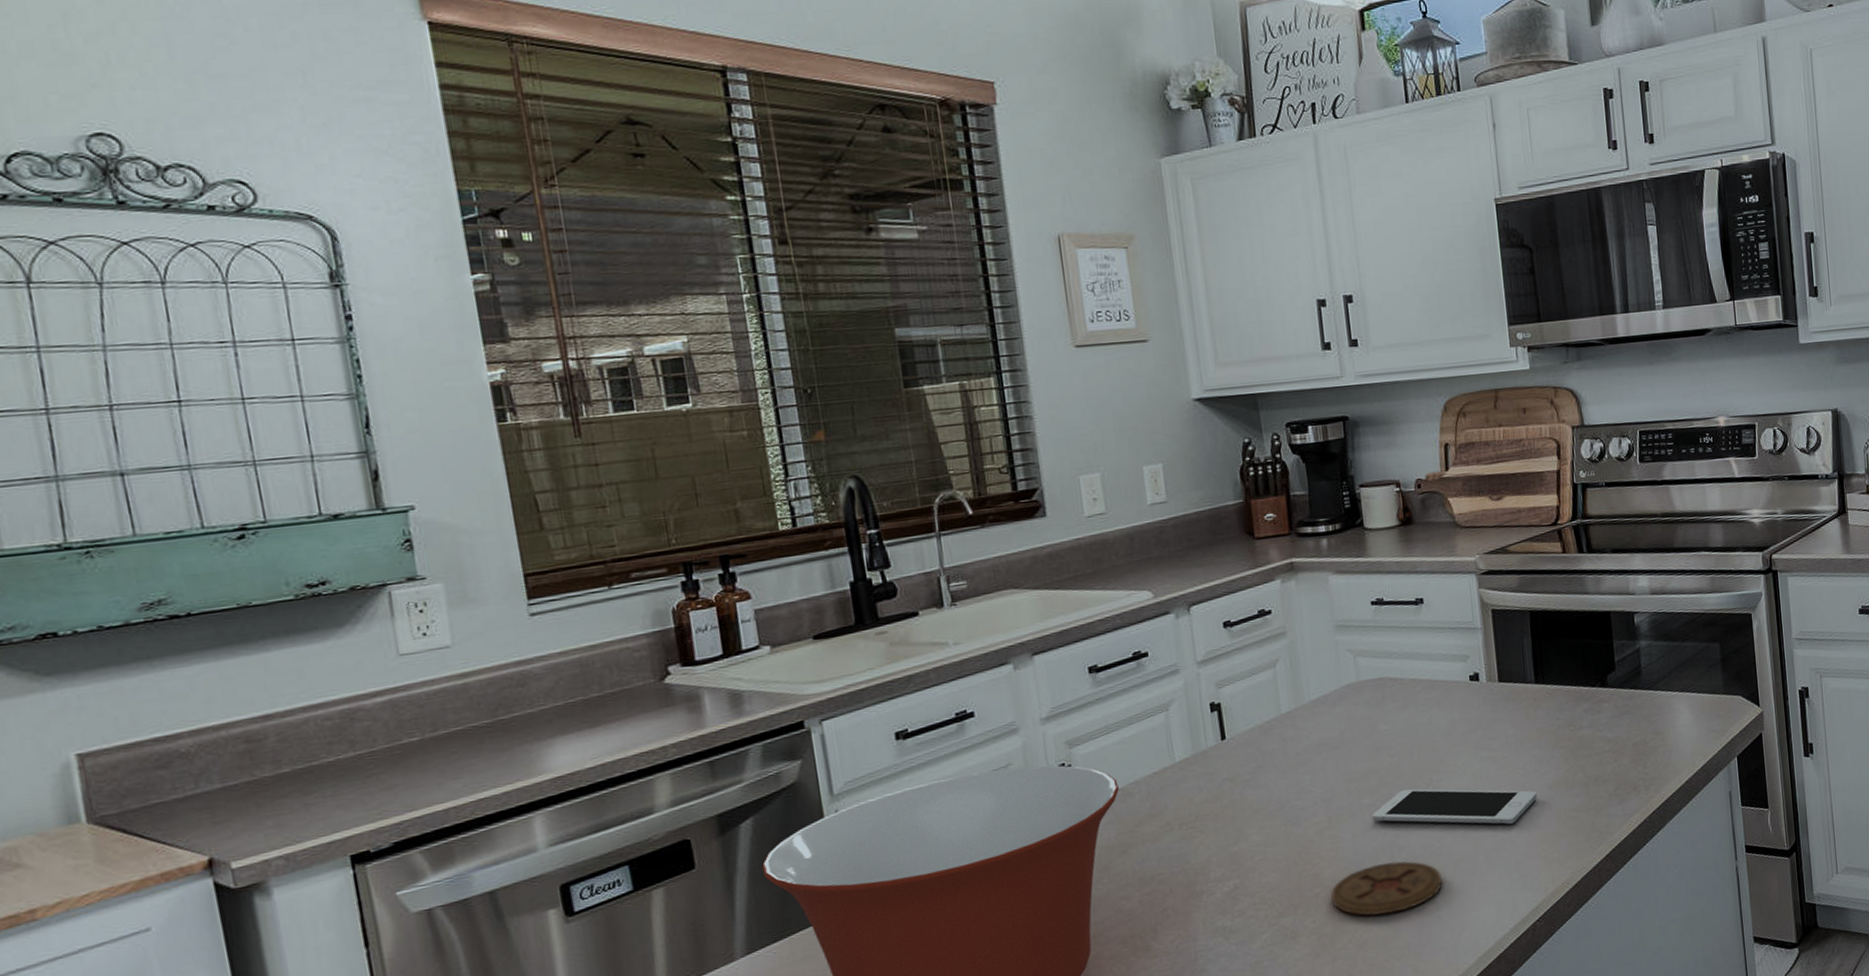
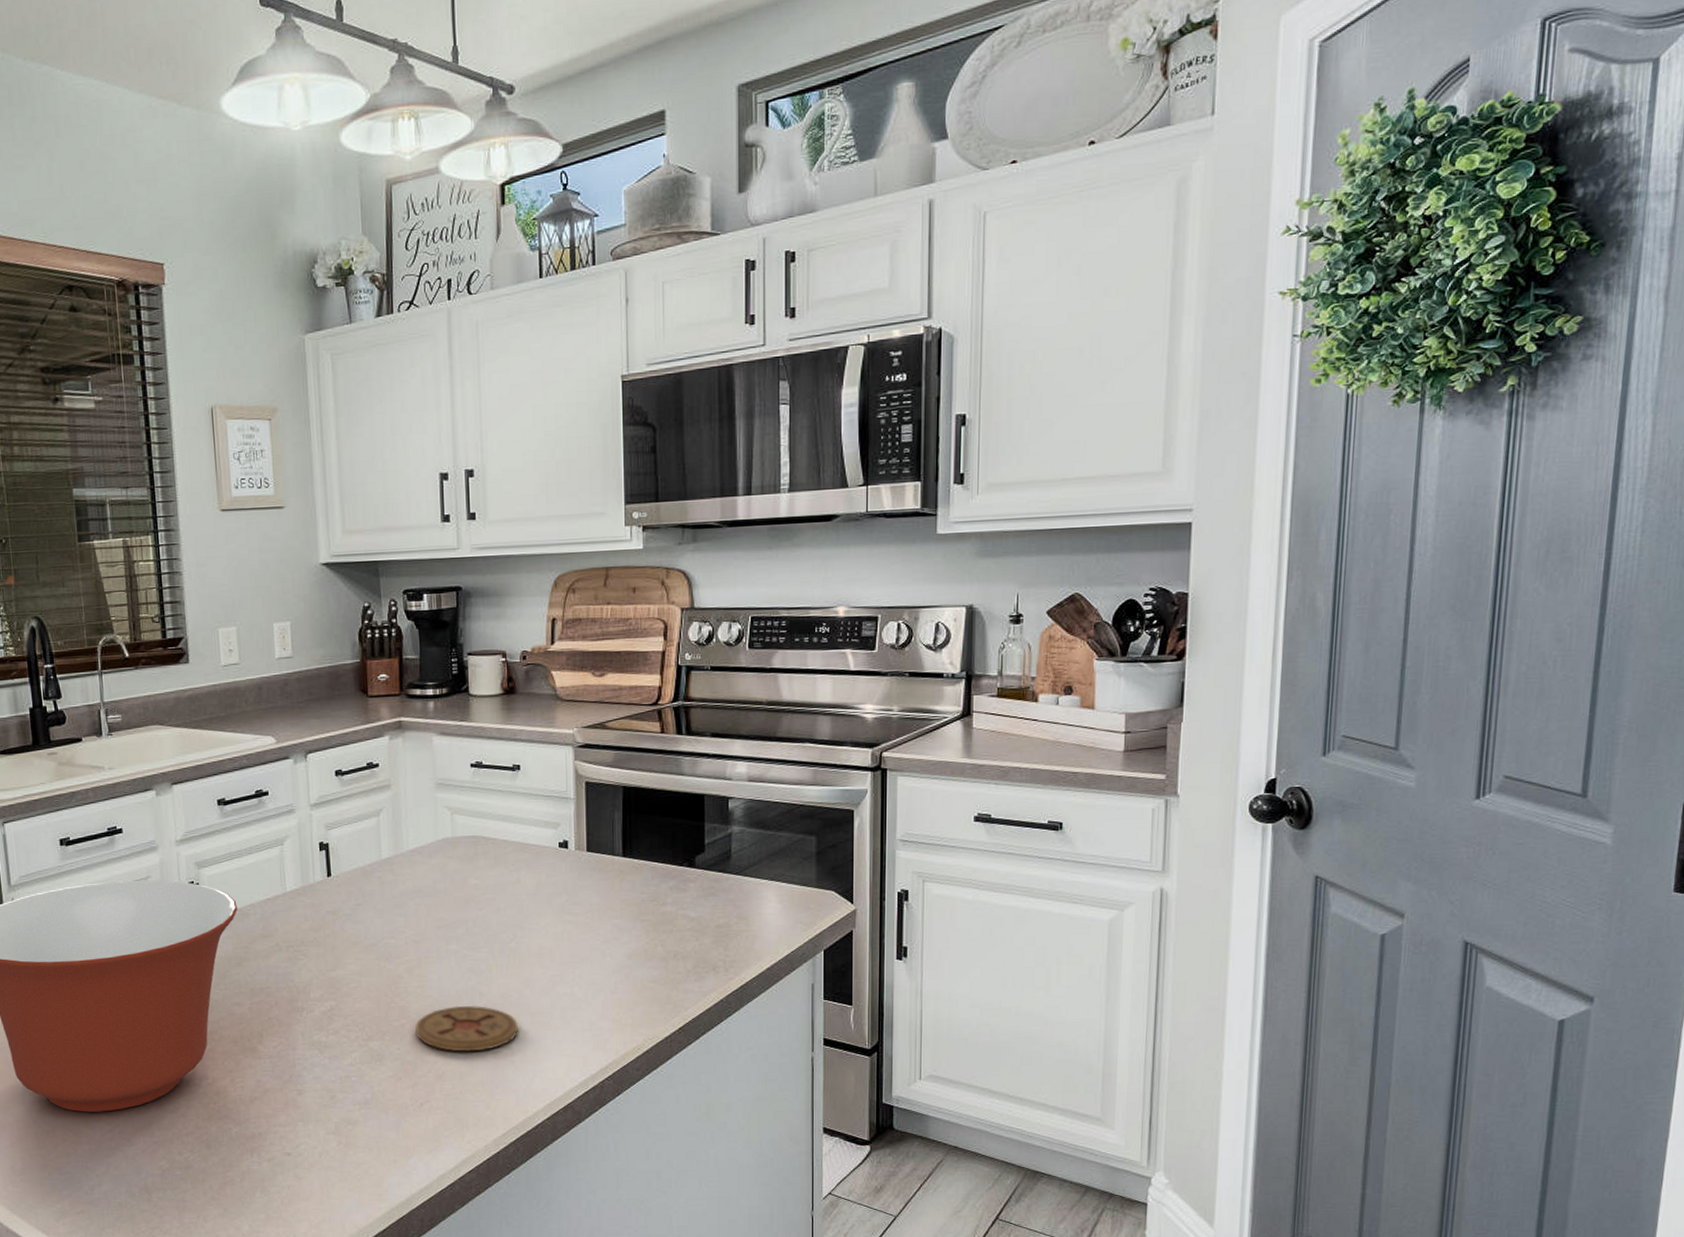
cell phone: present [1371,789,1537,825] -> none [457,941,615,987]

